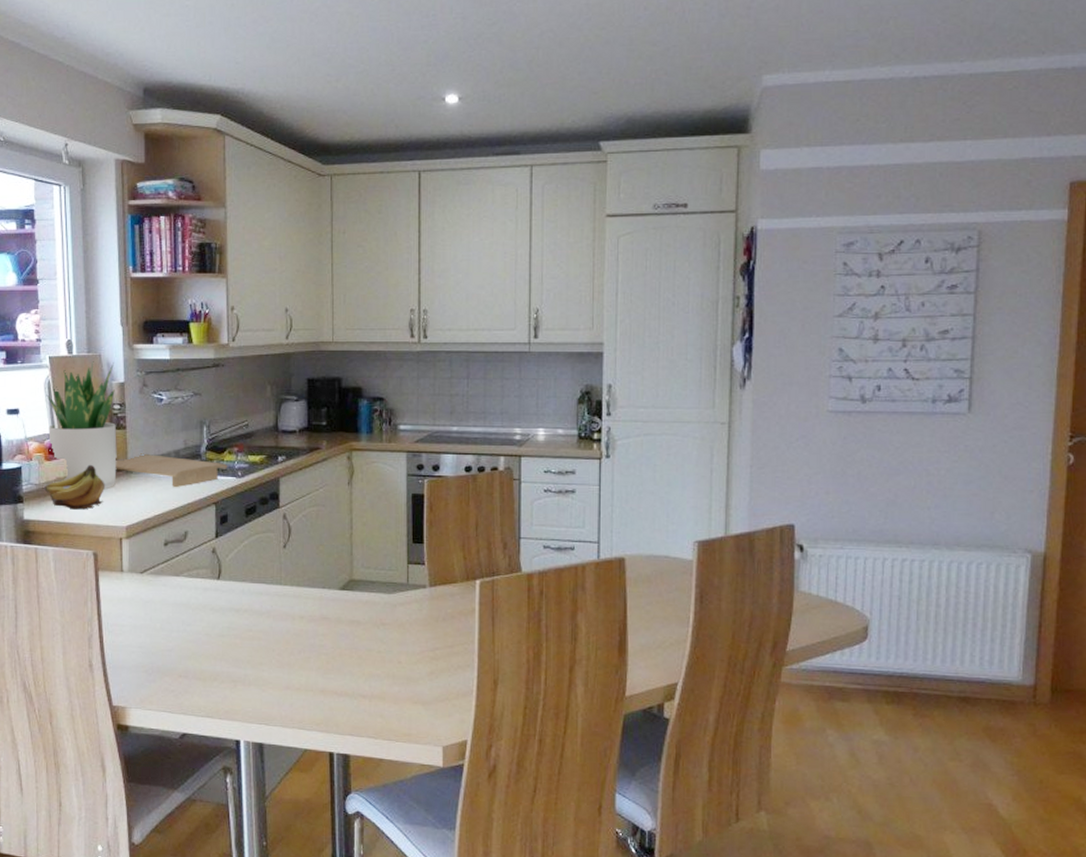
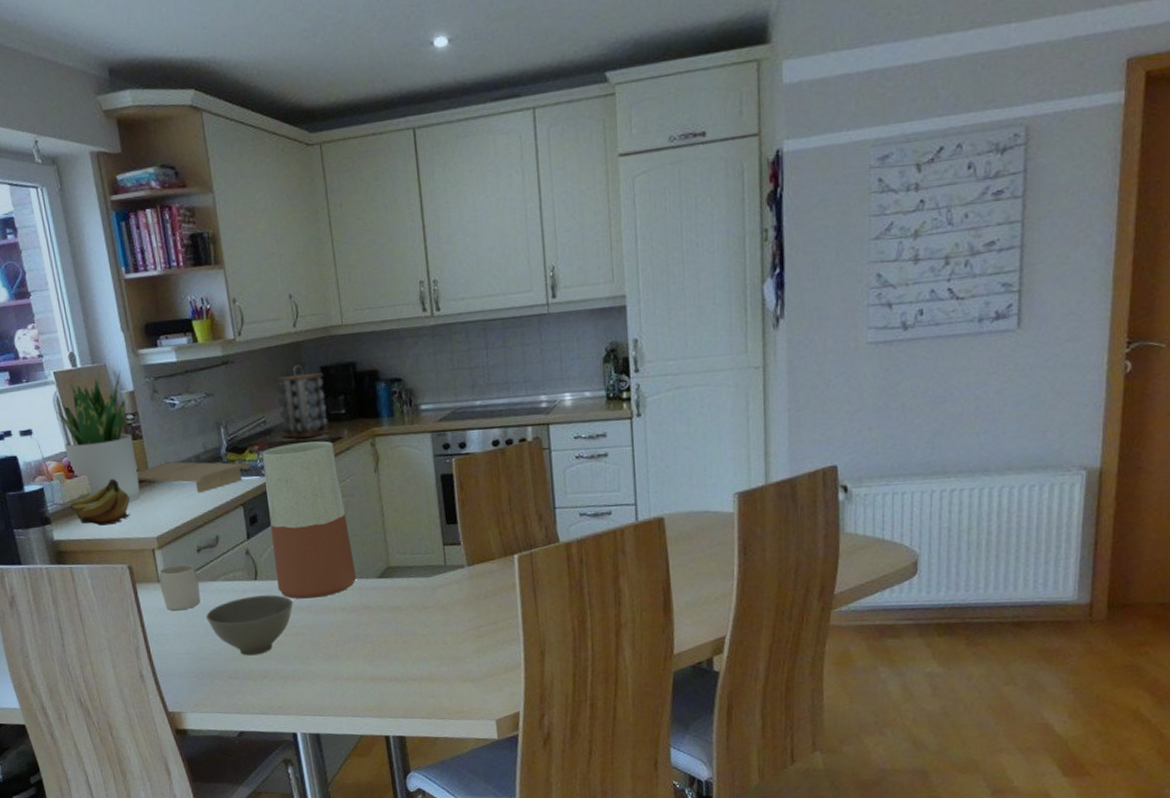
mug: none [122,557,162,603] -> present [159,564,201,611]
bowl: none [164,595,252,656] -> present [206,595,293,656]
vase: none [240,449,319,603] -> present [262,441,357,599]
spice rack: none [261,375,310,445] -> present [274,365,330,439]

